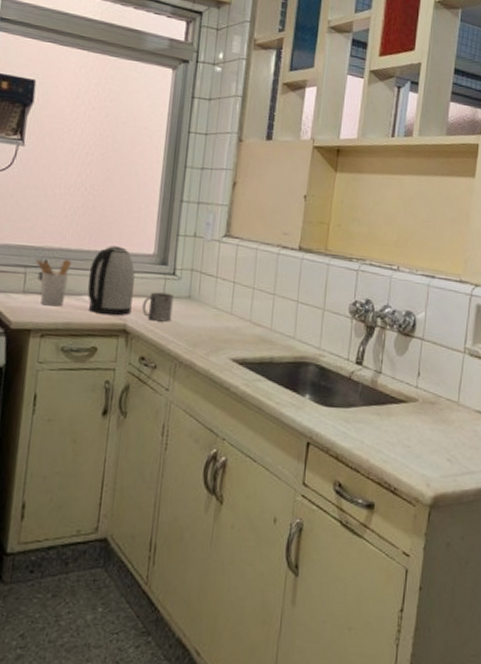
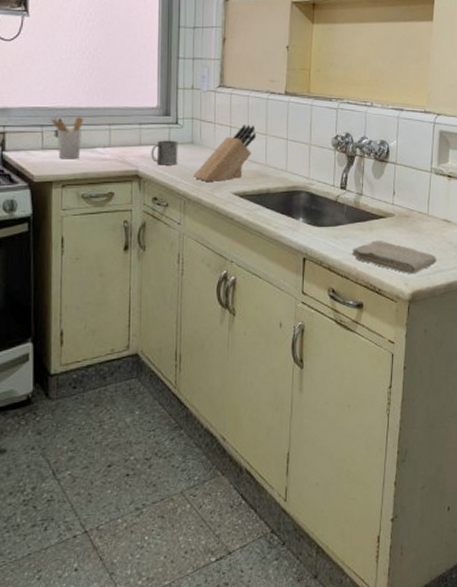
kettle: present [87,246,135,316] -> none [100,102,142,164]
knife block: none [187,281,263,344] -> present [193,125,257,181]
washcloth: none [364,428,467,474] -> present [351,240,437,275]

